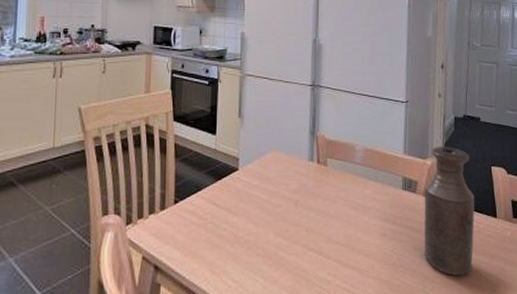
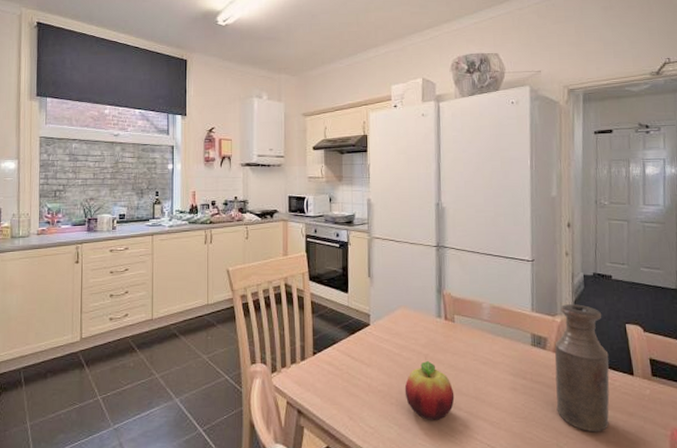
fruit: none [272,207,324,272] -> present [404,360,455,421]

